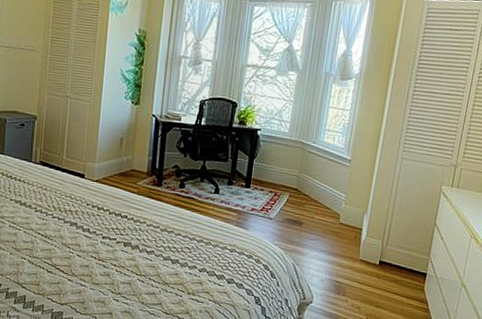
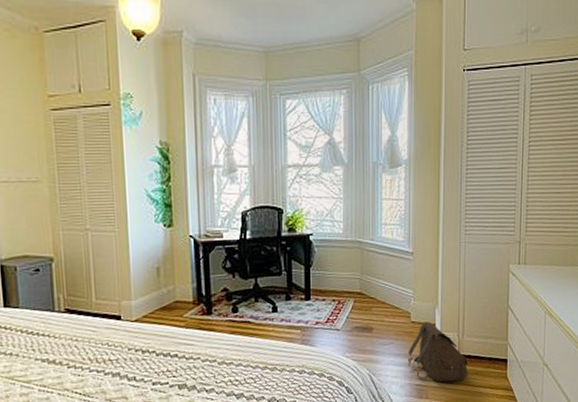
satchel: none [330,225,388,286] -> present [407,322,468,383]

